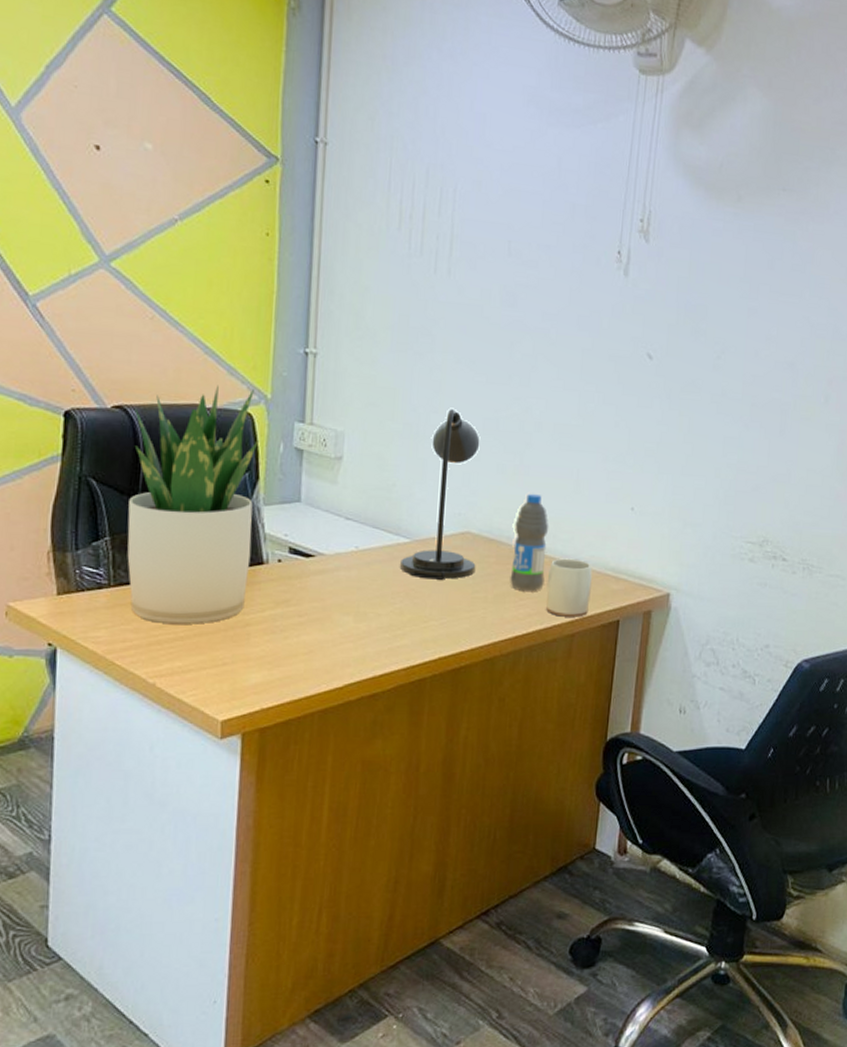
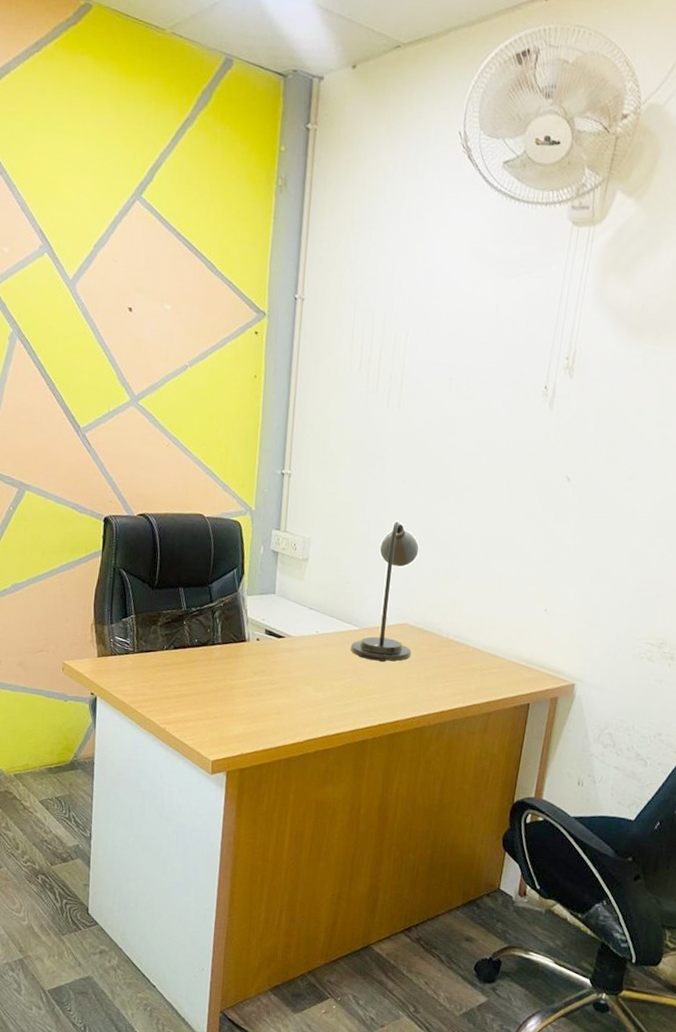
planter: present [127,385,260,624] -> none [146,499,246,686]
water bottle: present [510,493,549,591] -> none [439,593,474,675]
mug: present [546,558,593,617] -> none [468,649,509,699]

